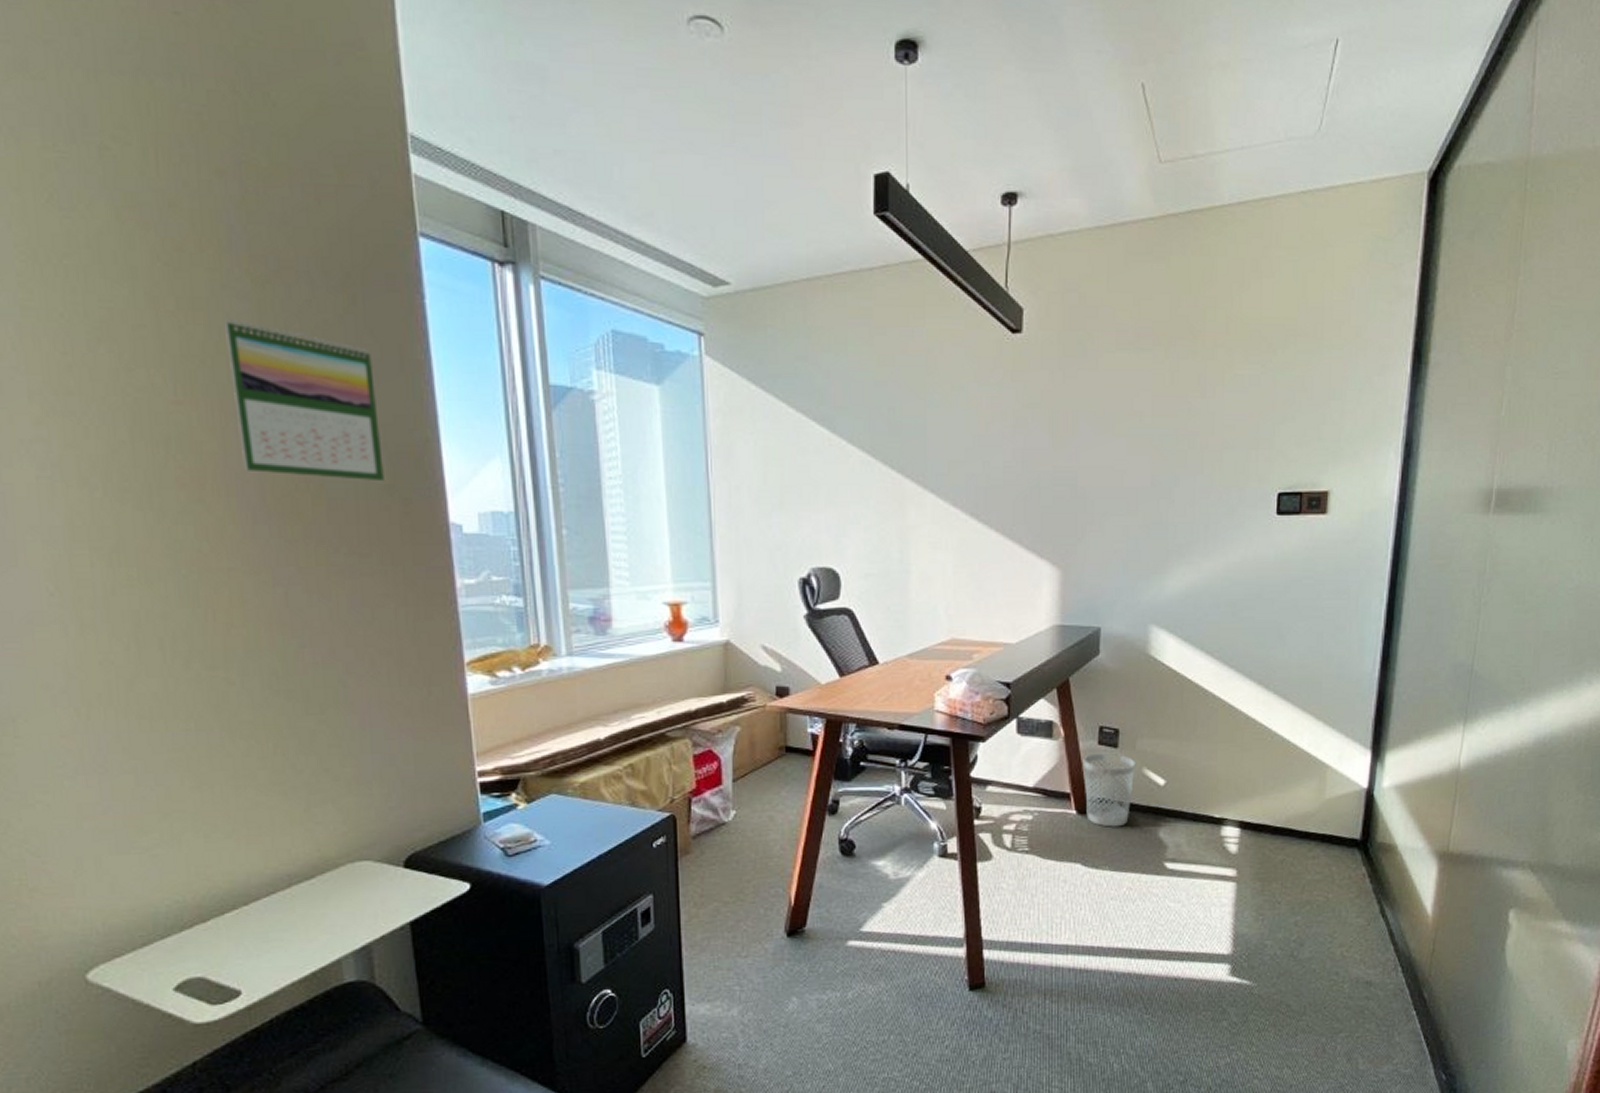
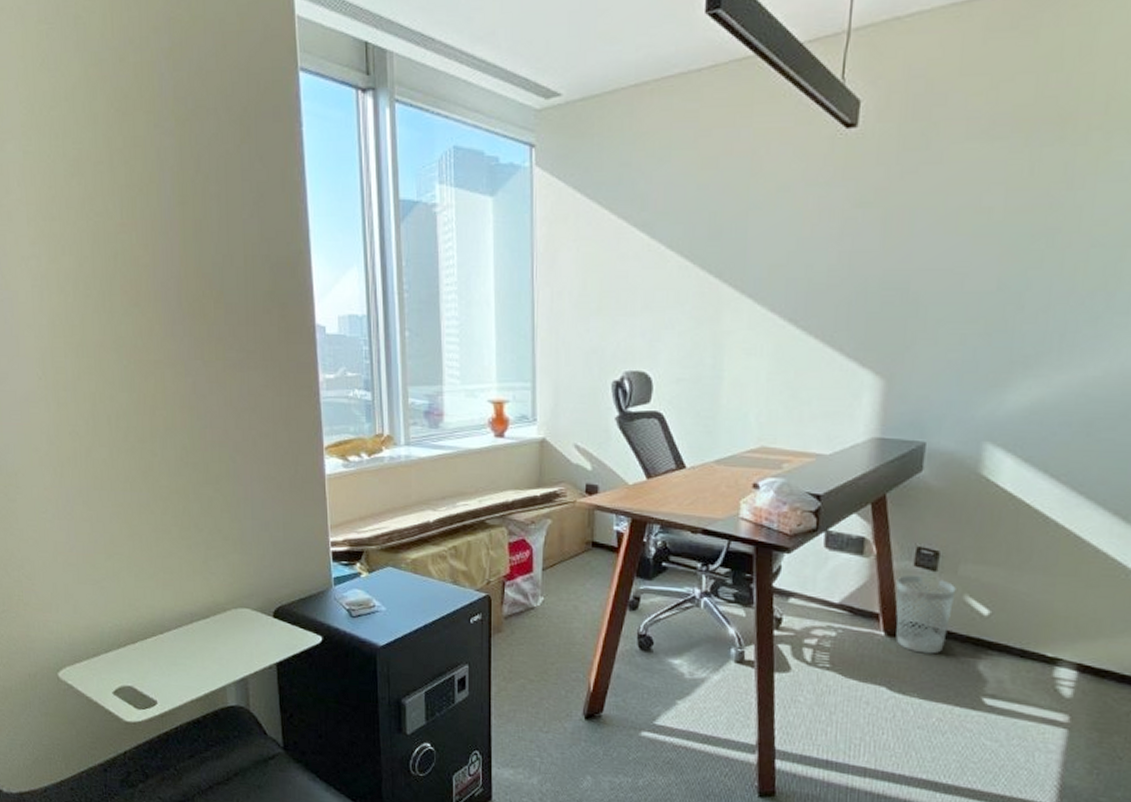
calendar: present [225,319,384,482] -> none [156,153,267,289]

